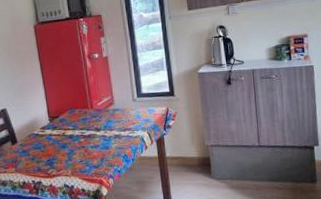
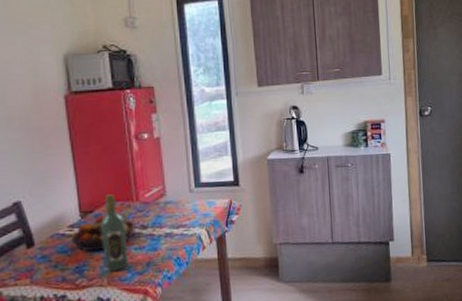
fruit bowl: none [42,115,91,149] -> present [70,209,135,252]
wine bottle: none [64,103,87,165] -> present [100,194,128,272]

